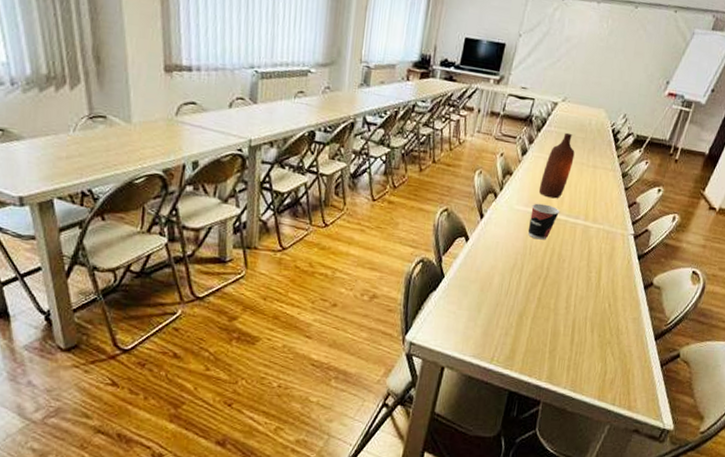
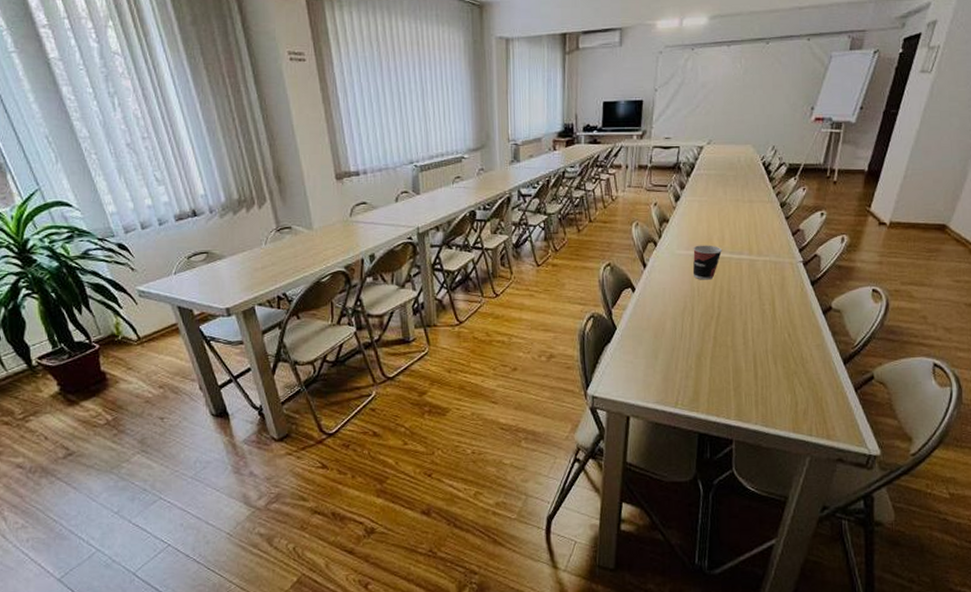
bottle: present [538,132,575,199] -> none [697,173,728,238]

